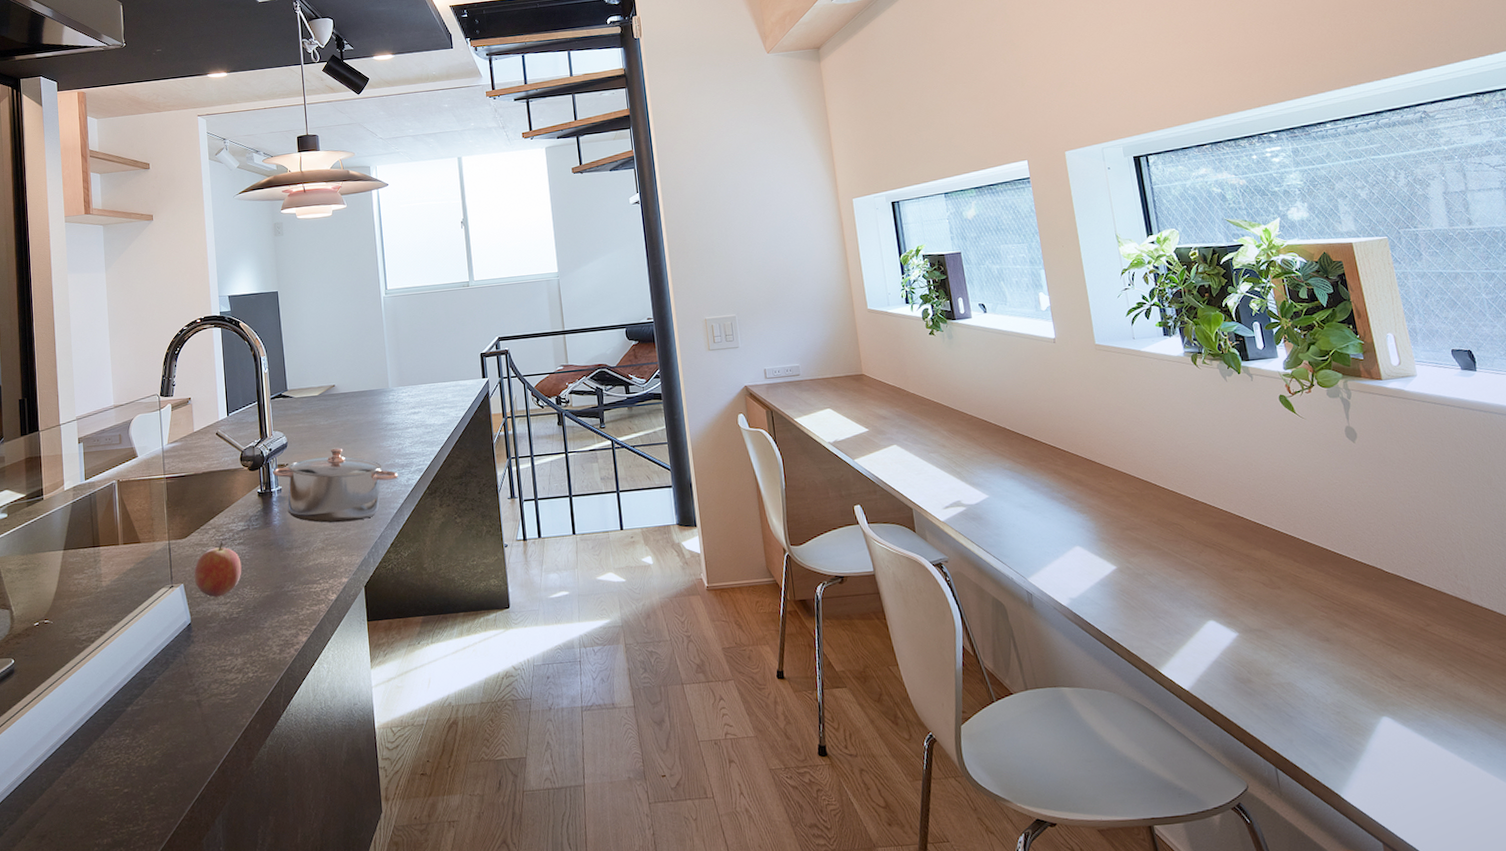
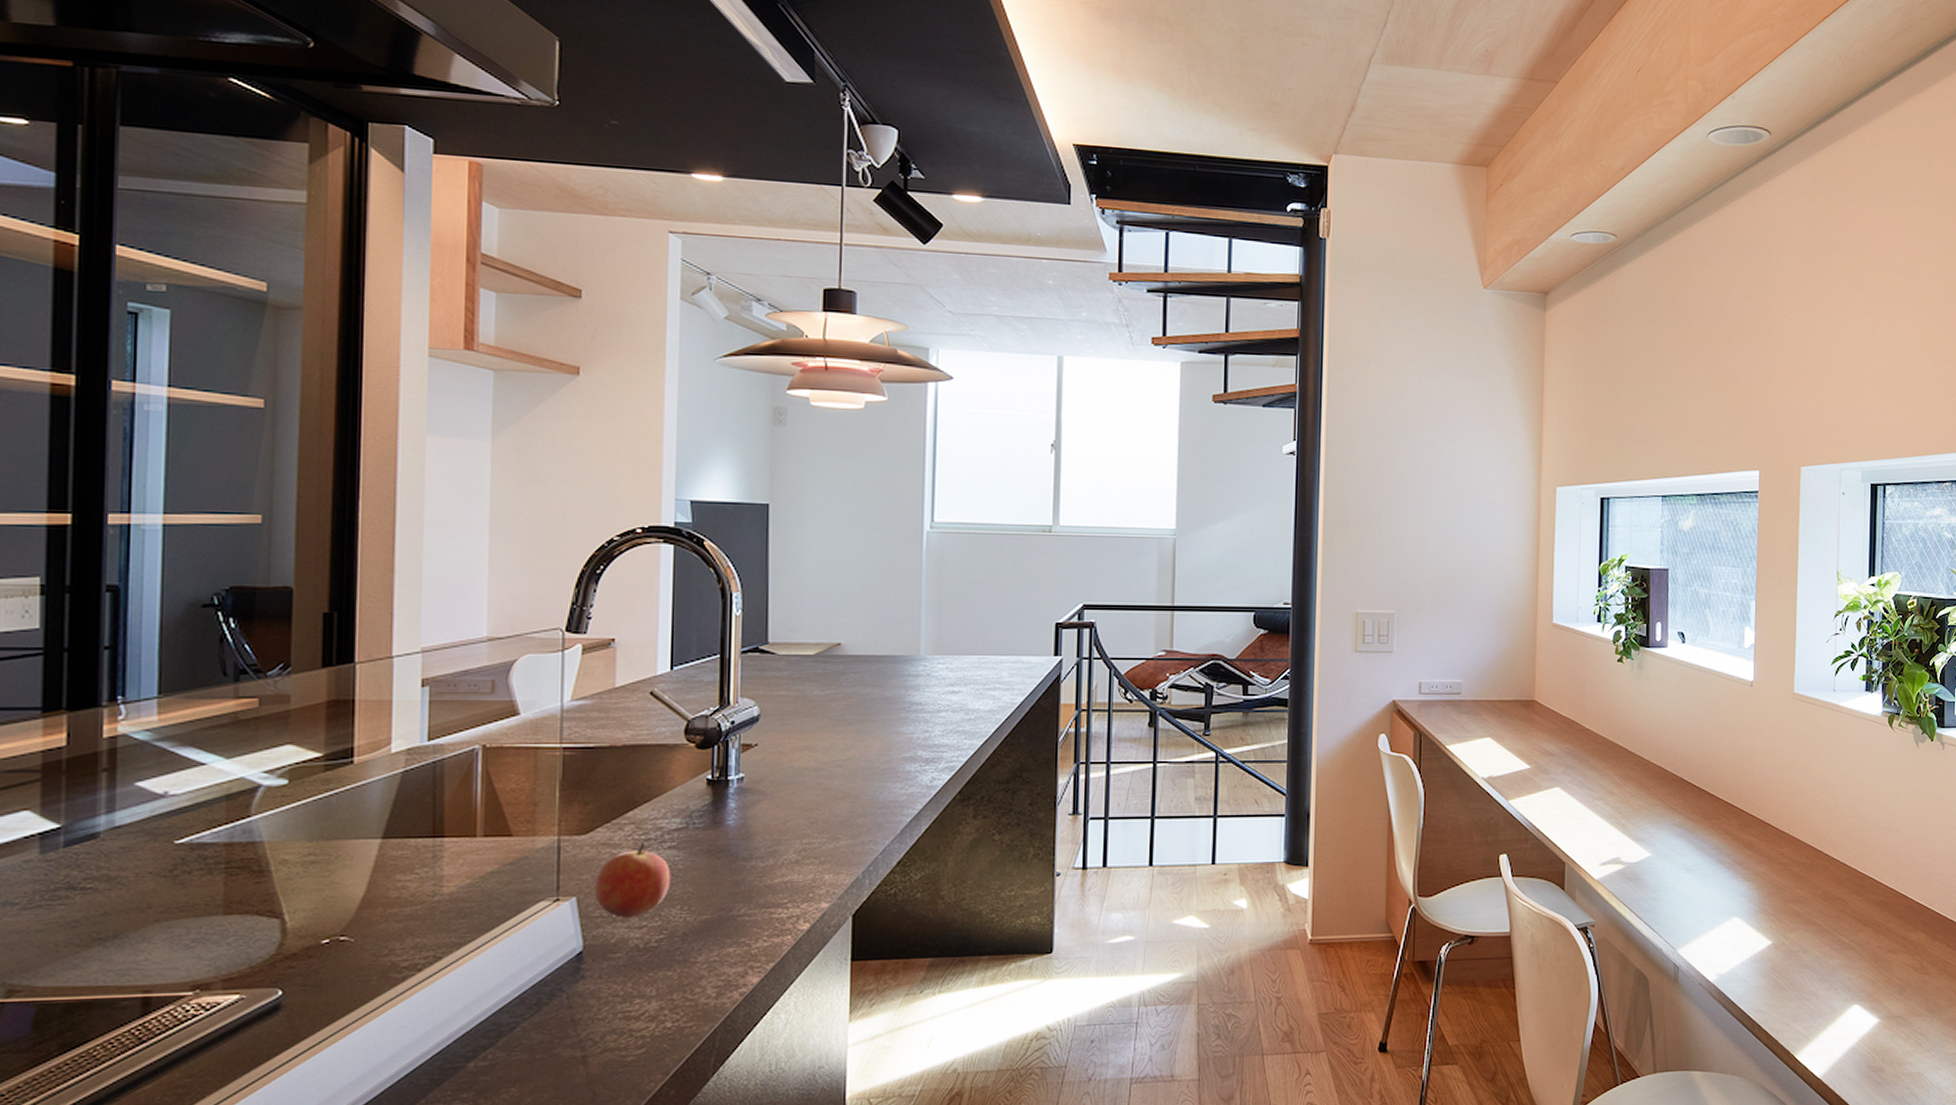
cooking pot: present [272,447,399,523] -> none [731,728,920,829]

